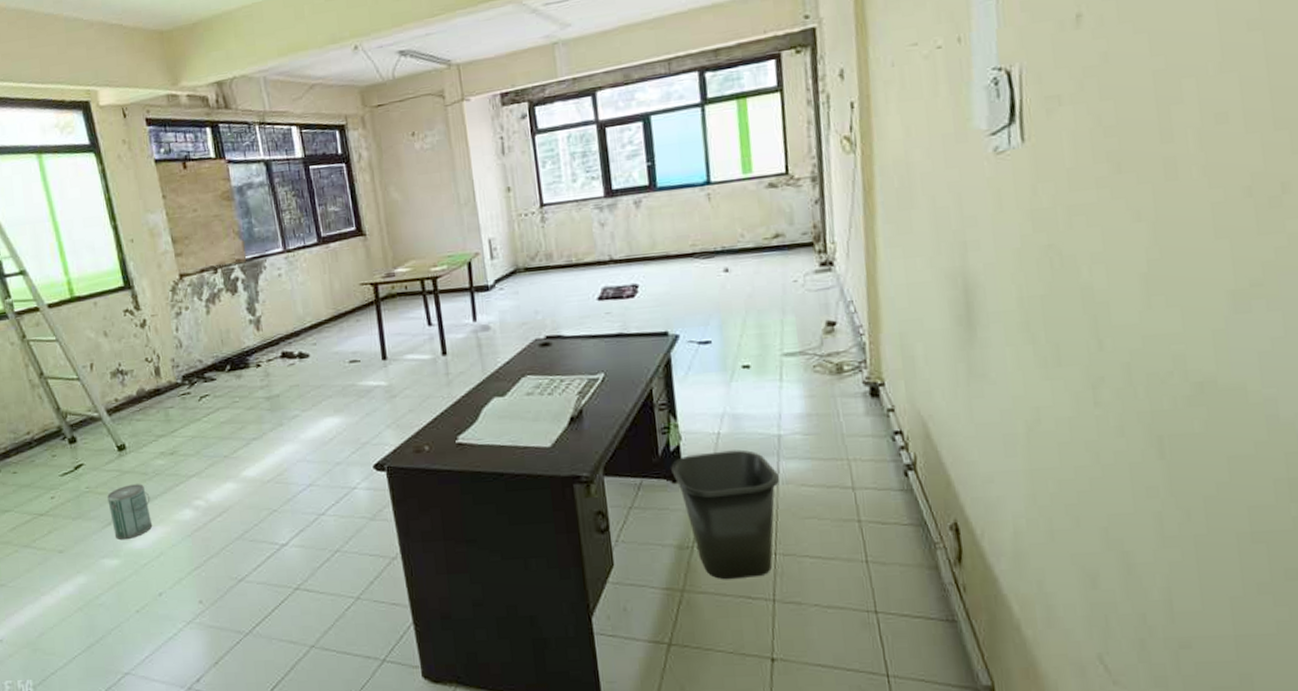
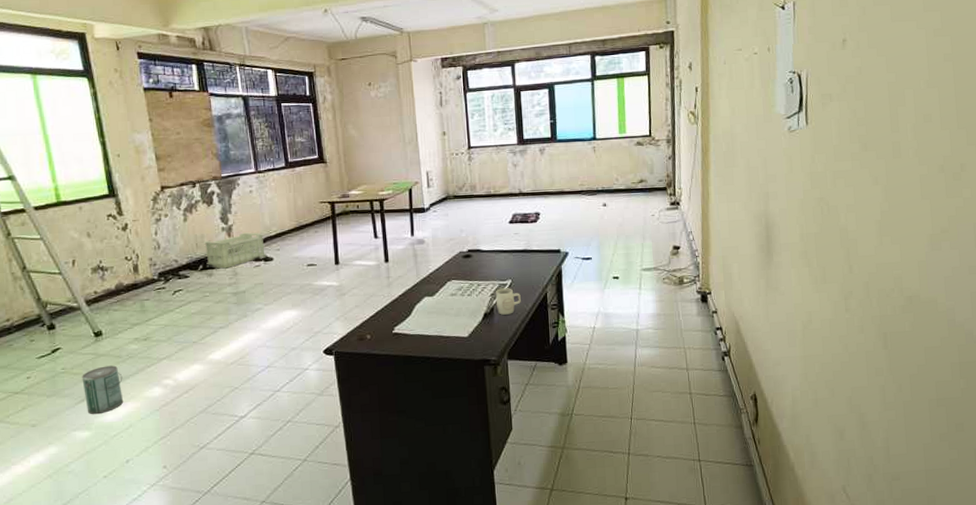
plastic crate: none [229,324,301,369] -> present [203,232,266,269]
mug: none [583,383,618,419] -> present [495,288,521,315]
waste bin: present [671,449,779,579] -> none [558,340,636,438]

